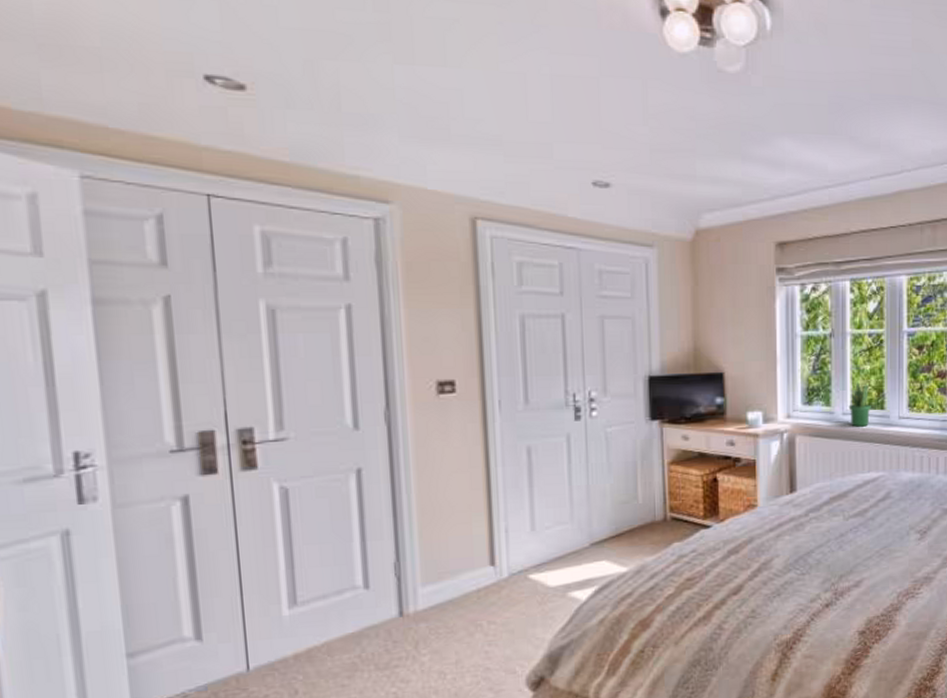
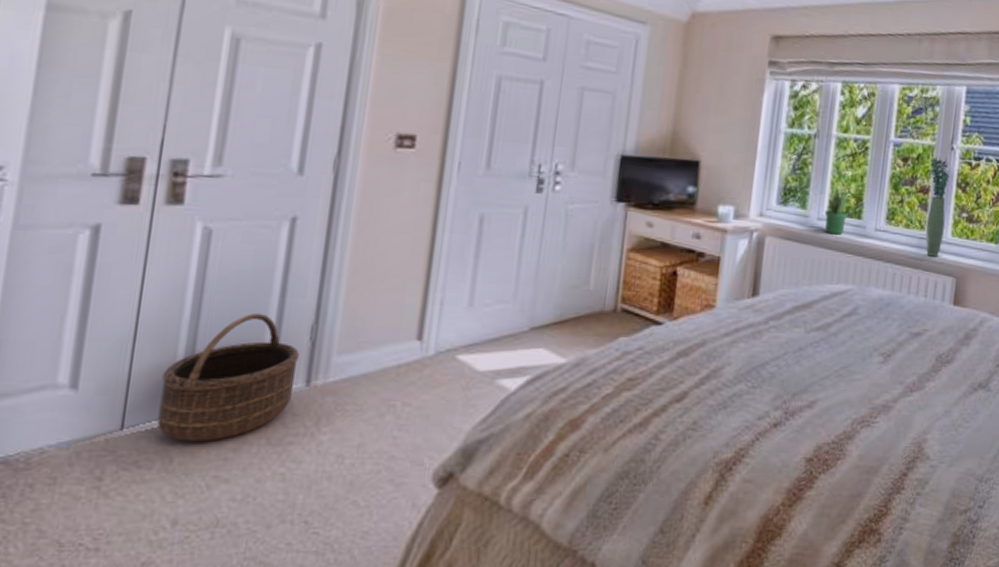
basket: none [272,557,389,675] -> present [157,312,299,441]

